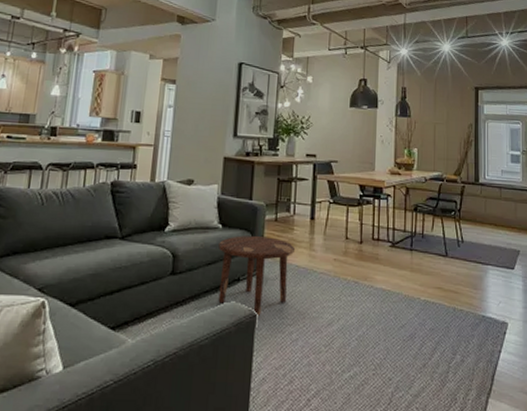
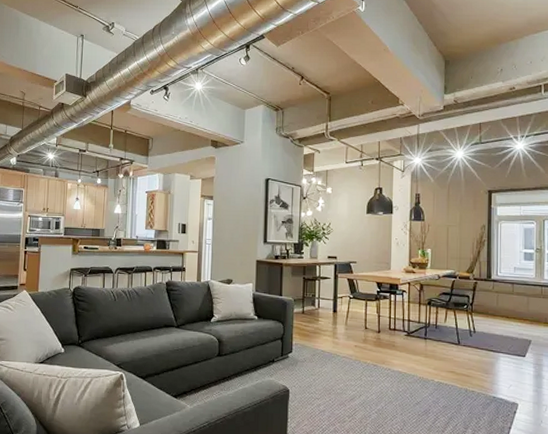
side table: present [218,235,294,316] -> none [255,325,320,390]

